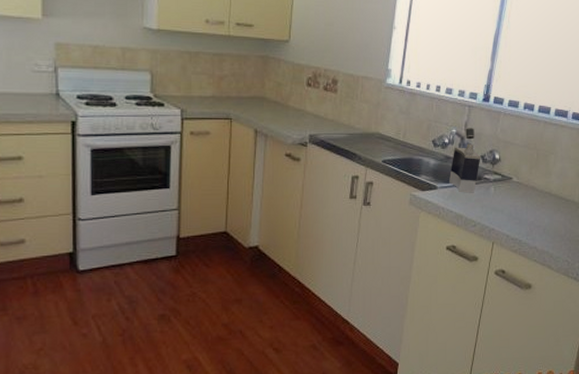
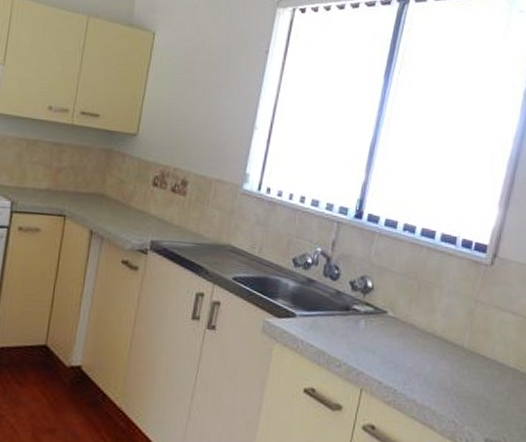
perfume bottle: present [449,127,481,193] -> none [311,246,350,326]

